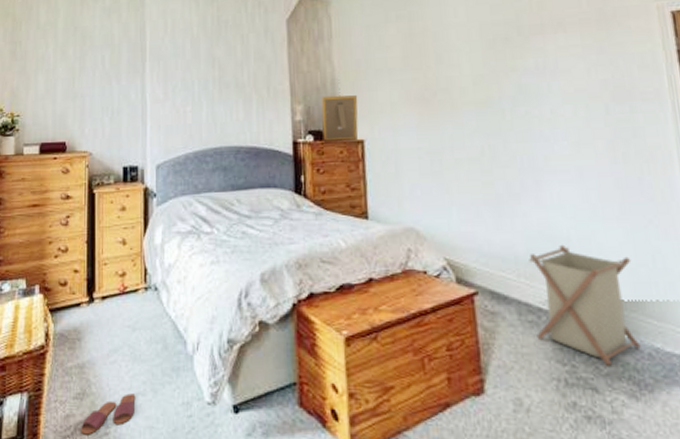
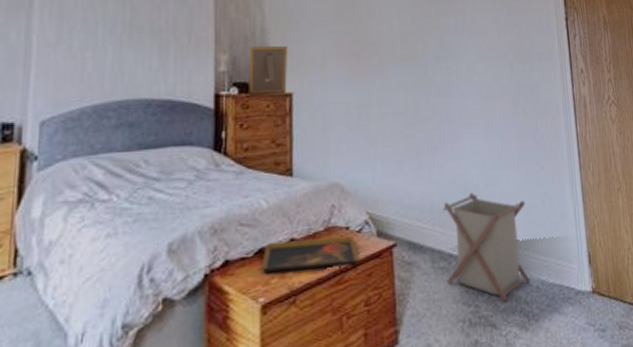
decorative tray: none [343,280,440,311] -> present [262,236,360,274]

